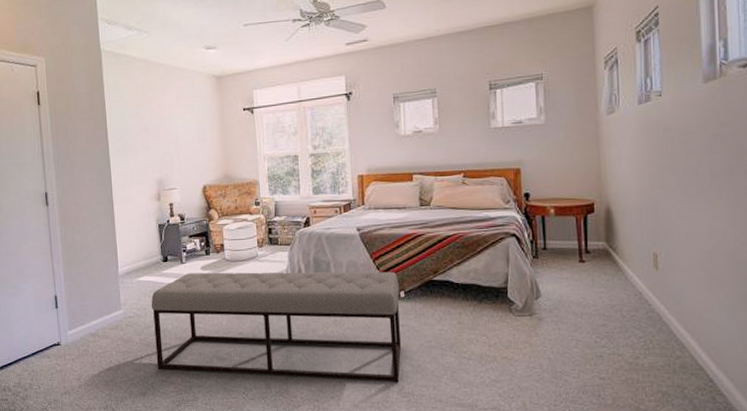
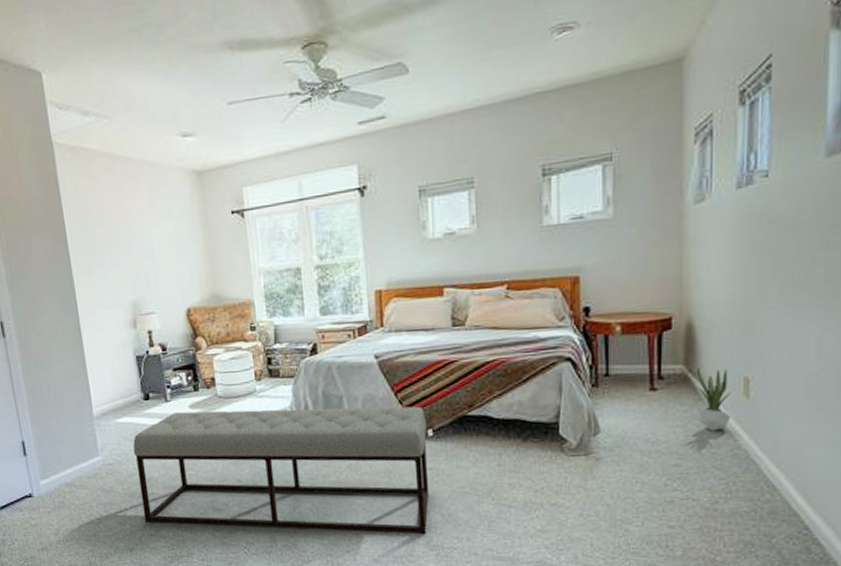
potted plant: none [615,243,644,297] -> present [696,366,731,431]

